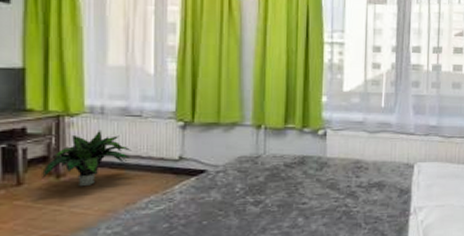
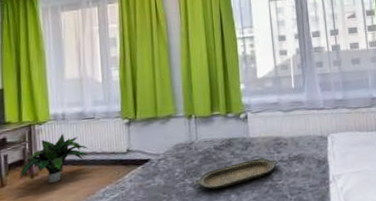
serving tray: none [255,181,356,210] -> present [193,157,279,190]

